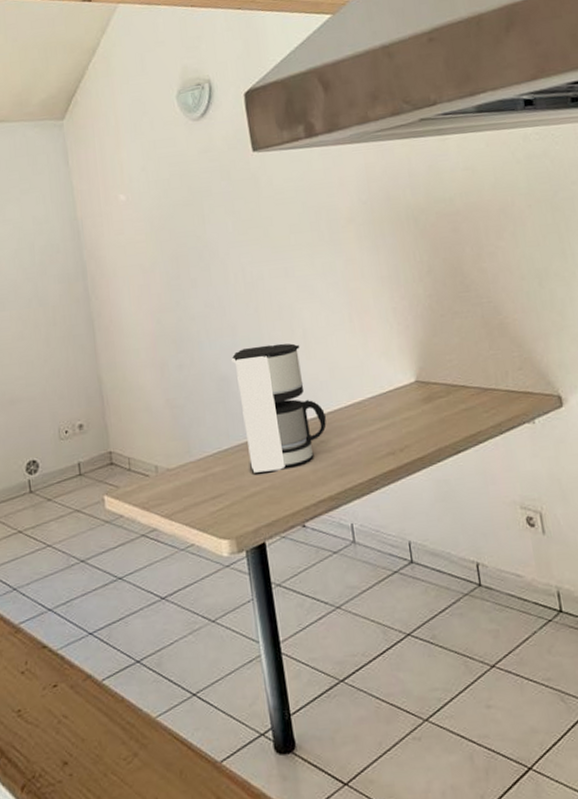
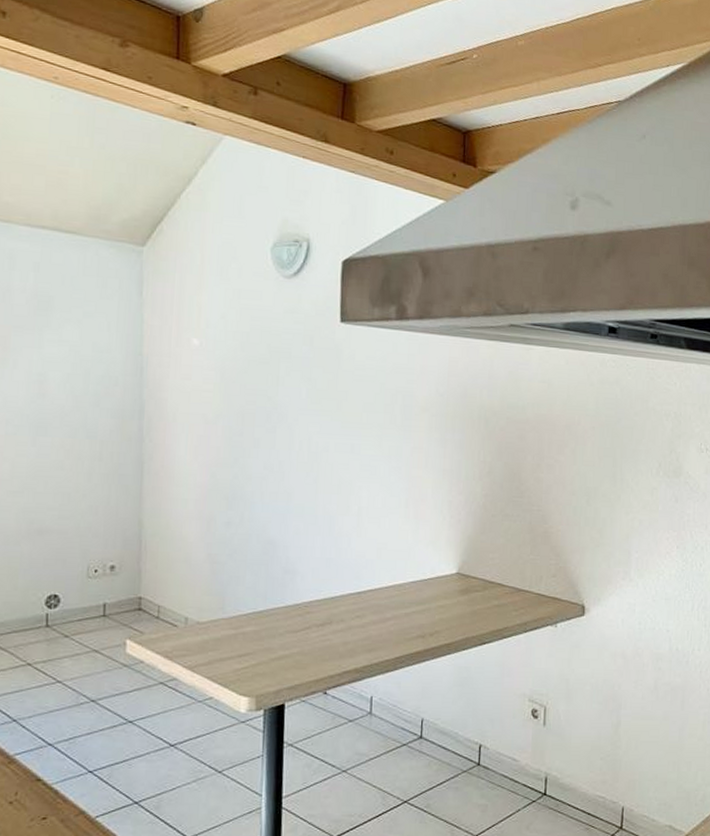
coffee maker: present [231,343,327,473] -> none [282,516,365,638]

